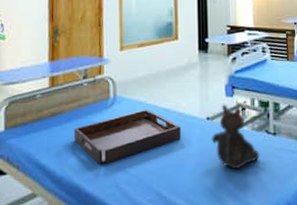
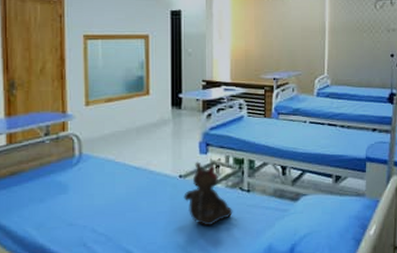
serving tray: present [73,109,181,164] -> none [35,167,152,224]

